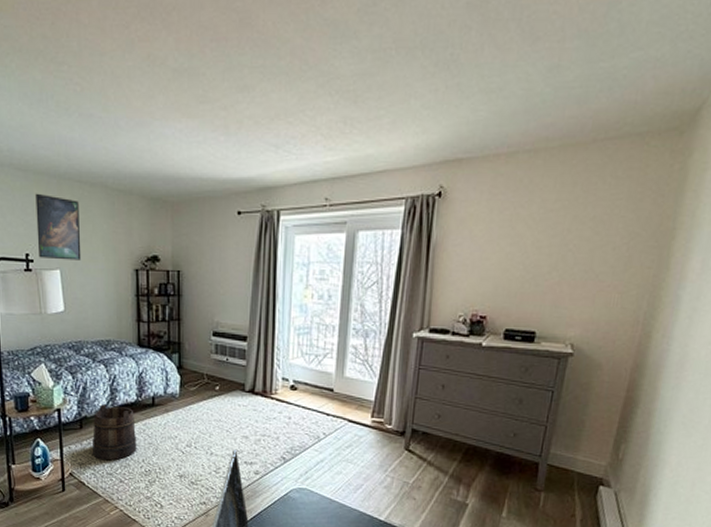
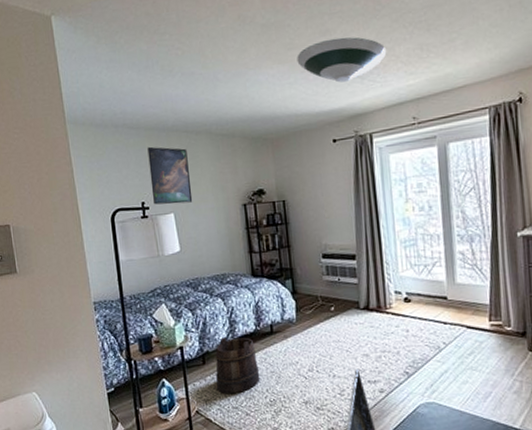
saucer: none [208,97,308,149] -> present [297,37,387,83]

